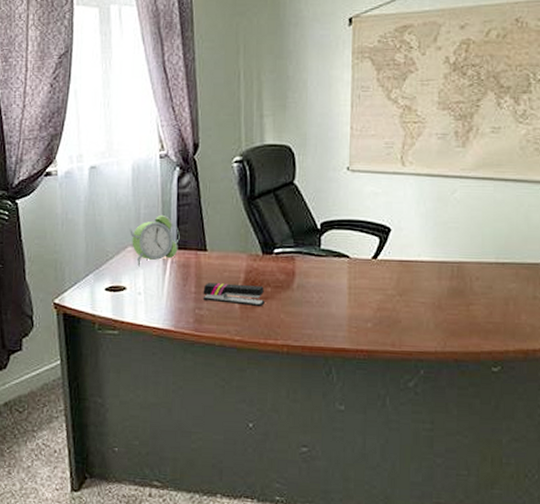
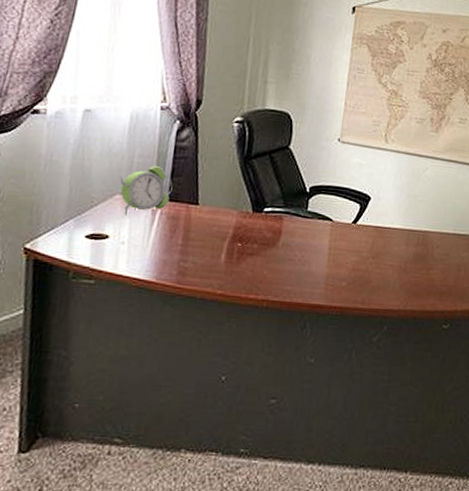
stapler: present [203,283,265,306] -> none [189,236,251,262]

